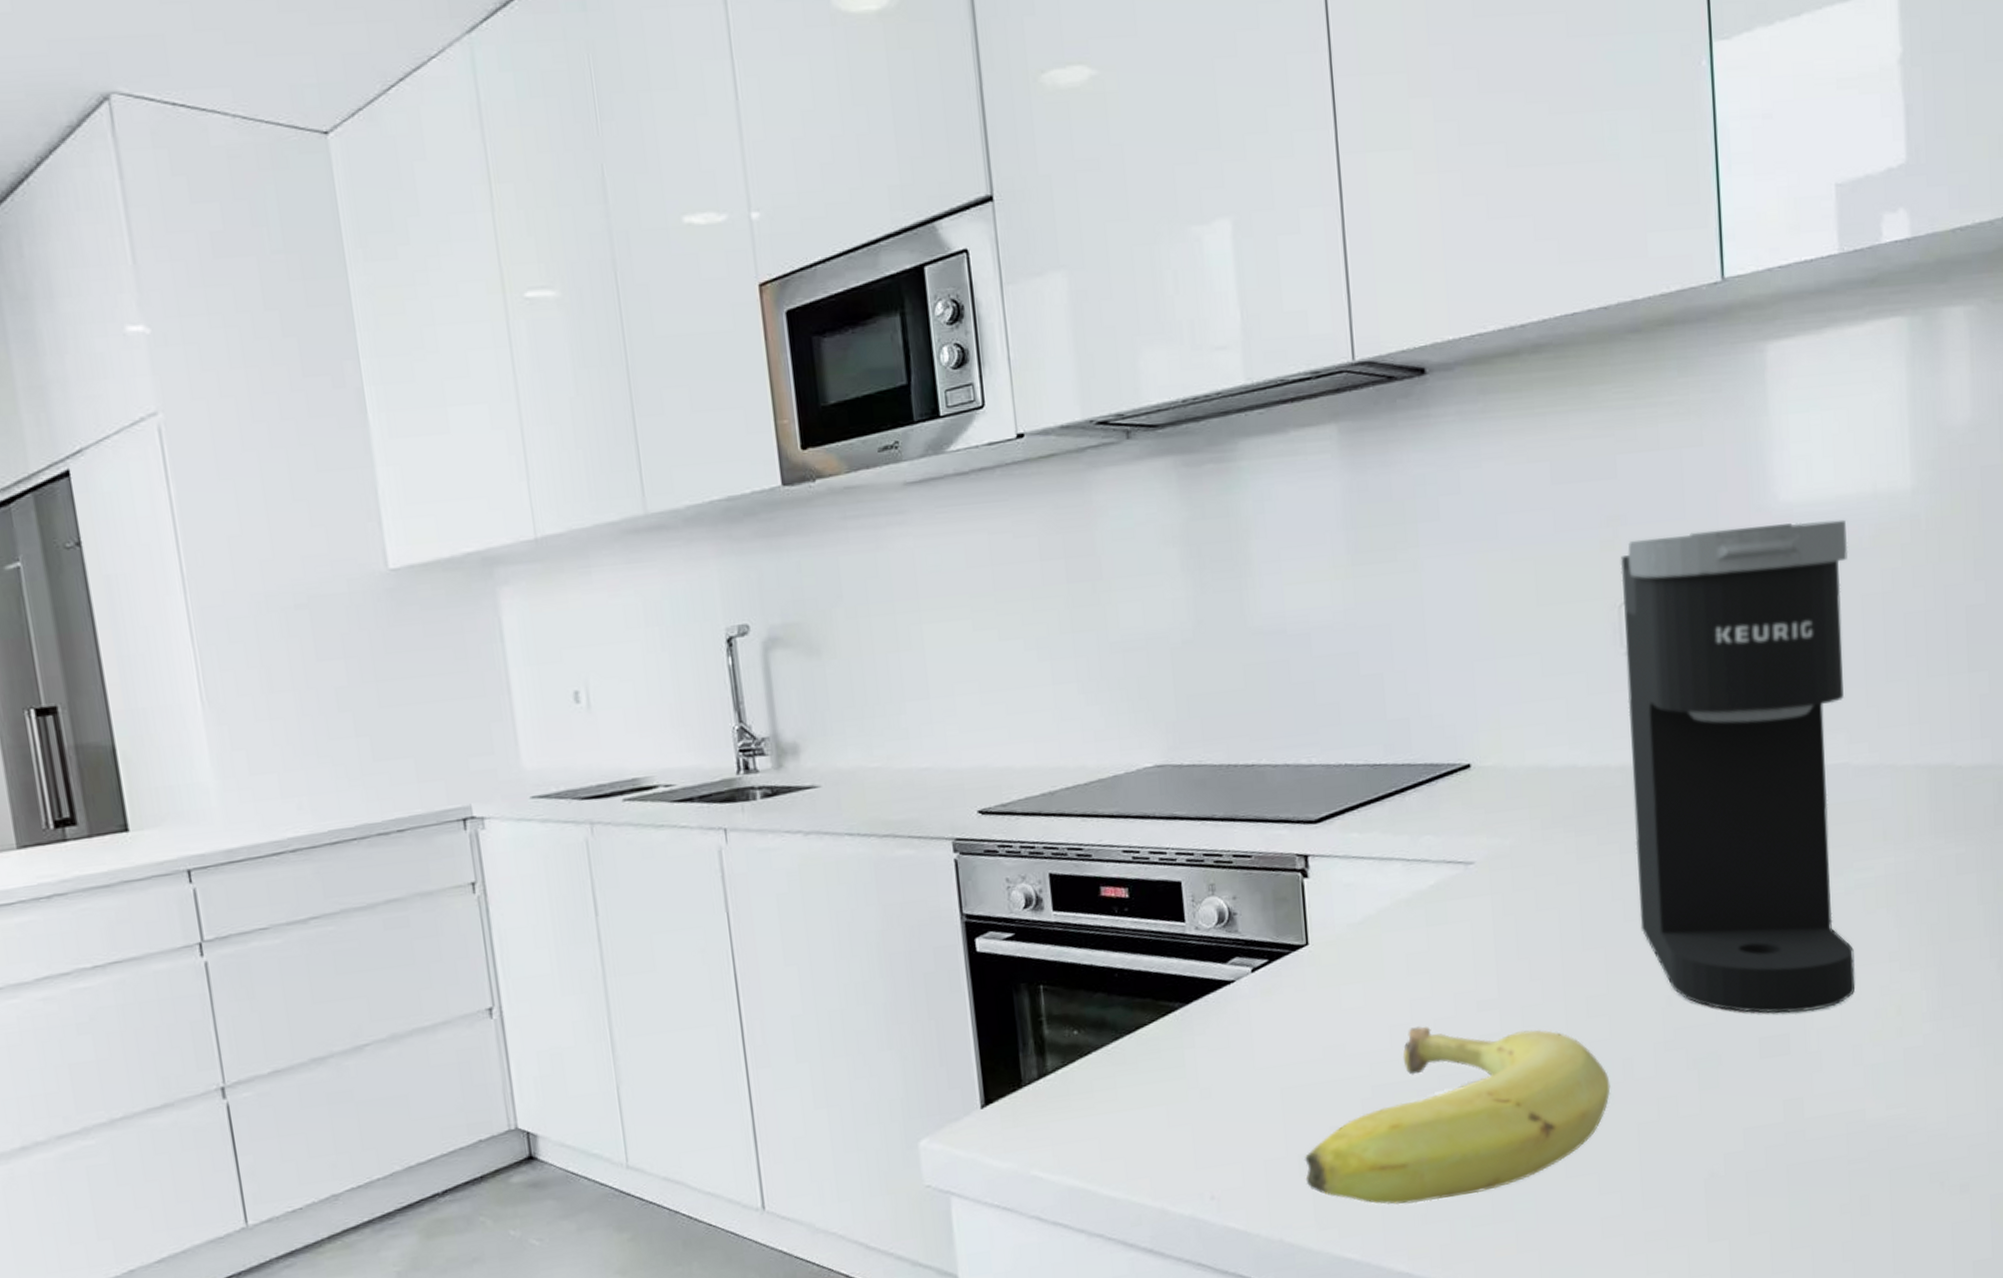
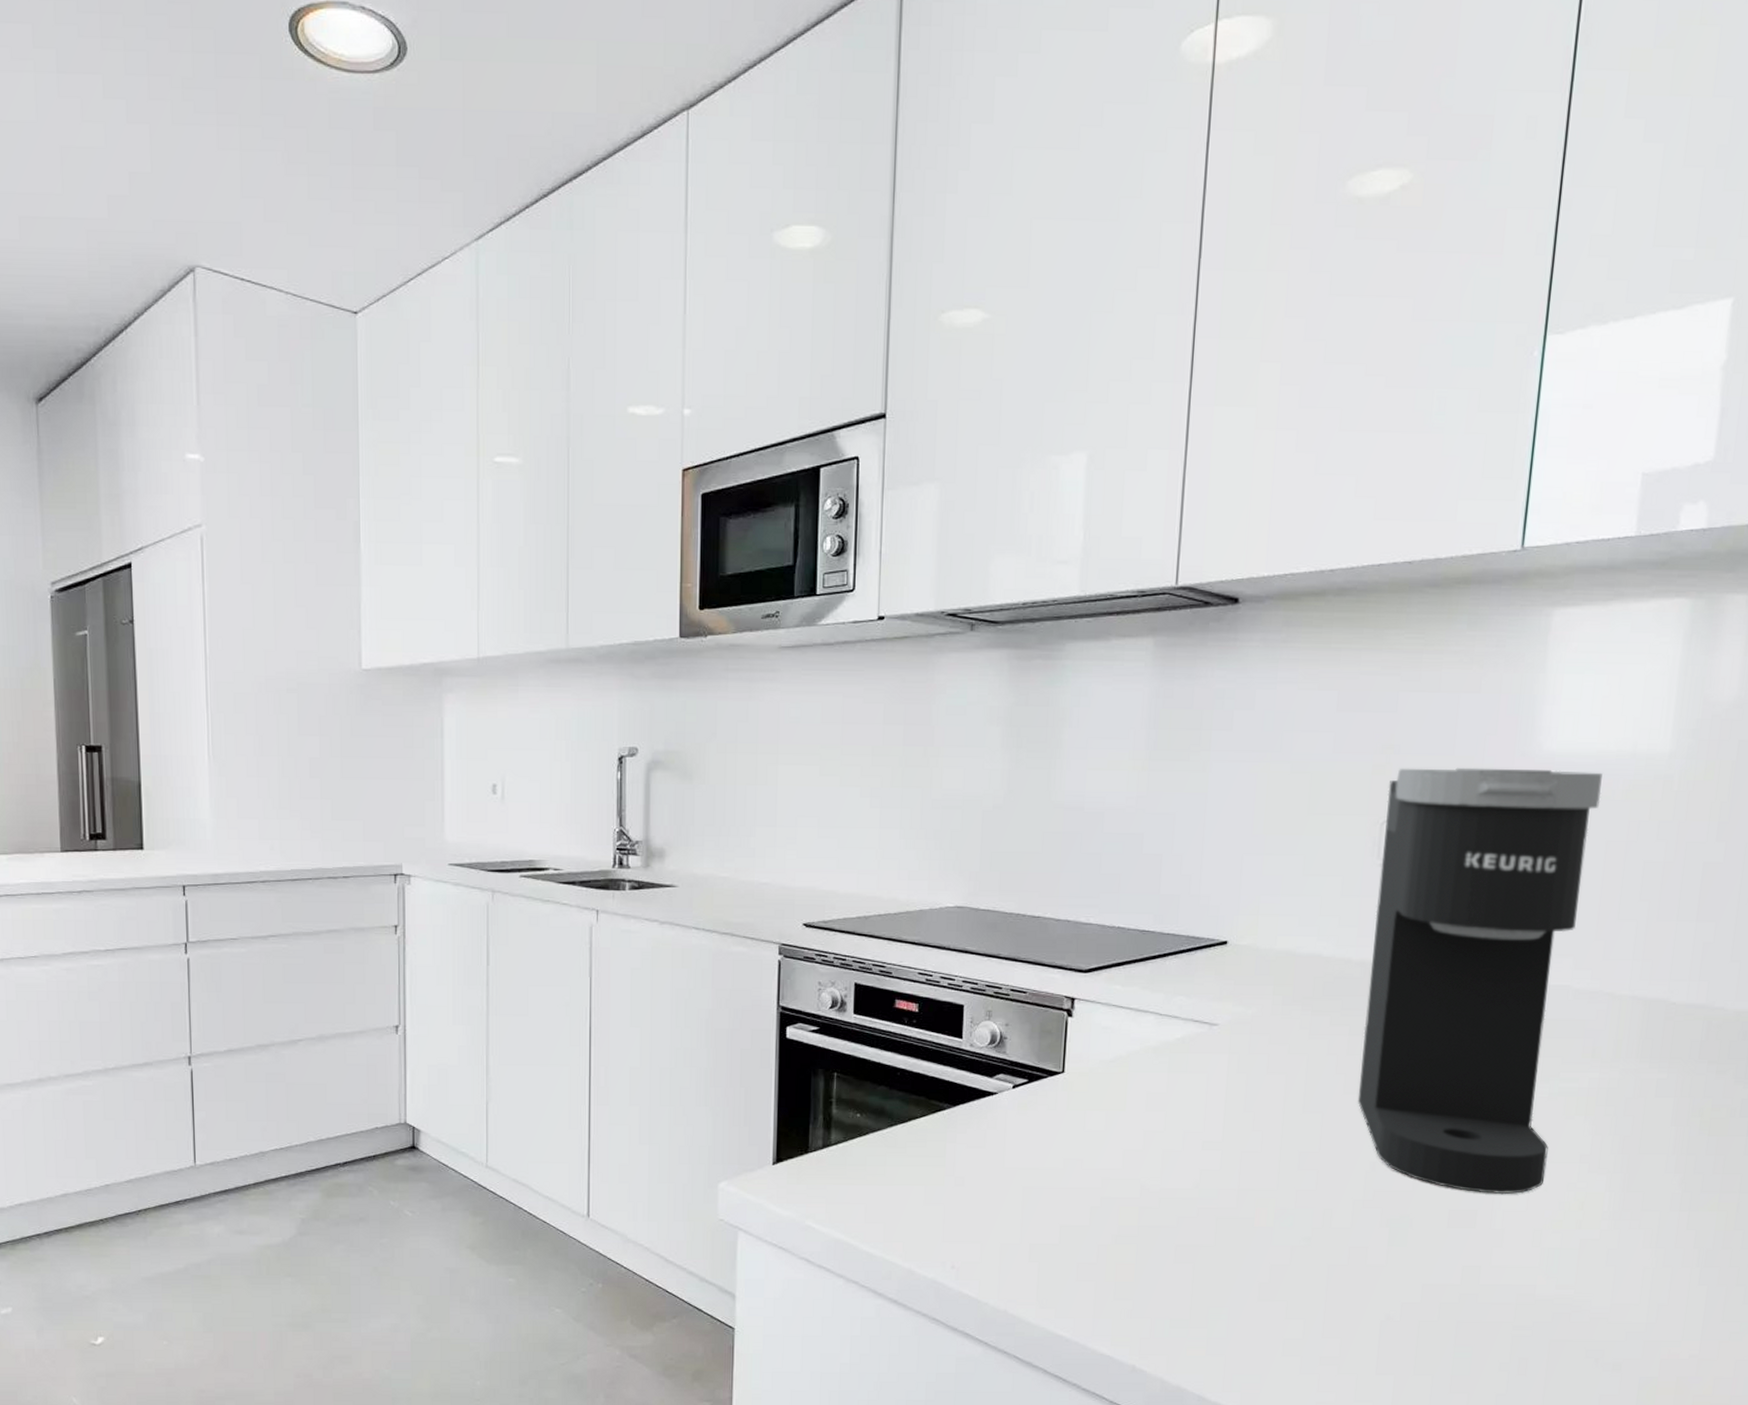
fruit: present [1304,1026,1611,1205] -> none [1033,1155,1310,1301]

